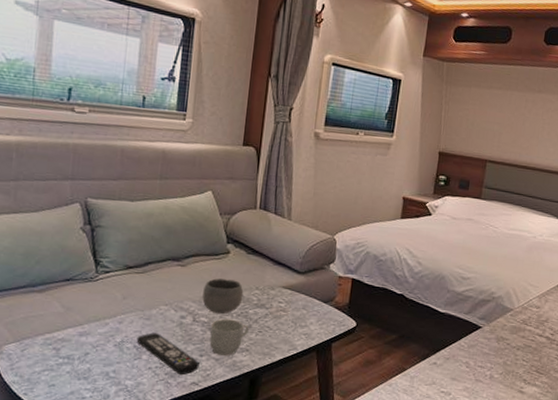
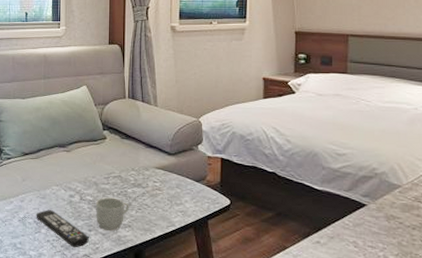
bowl: present [202,278,244,315] -> none [87,161,121,194]

